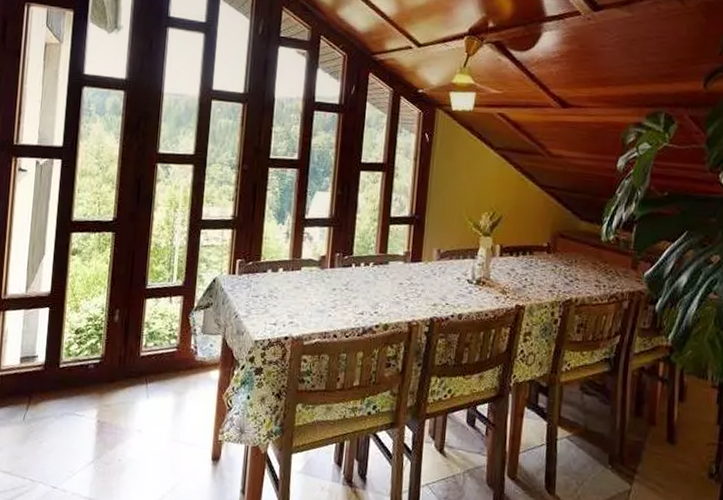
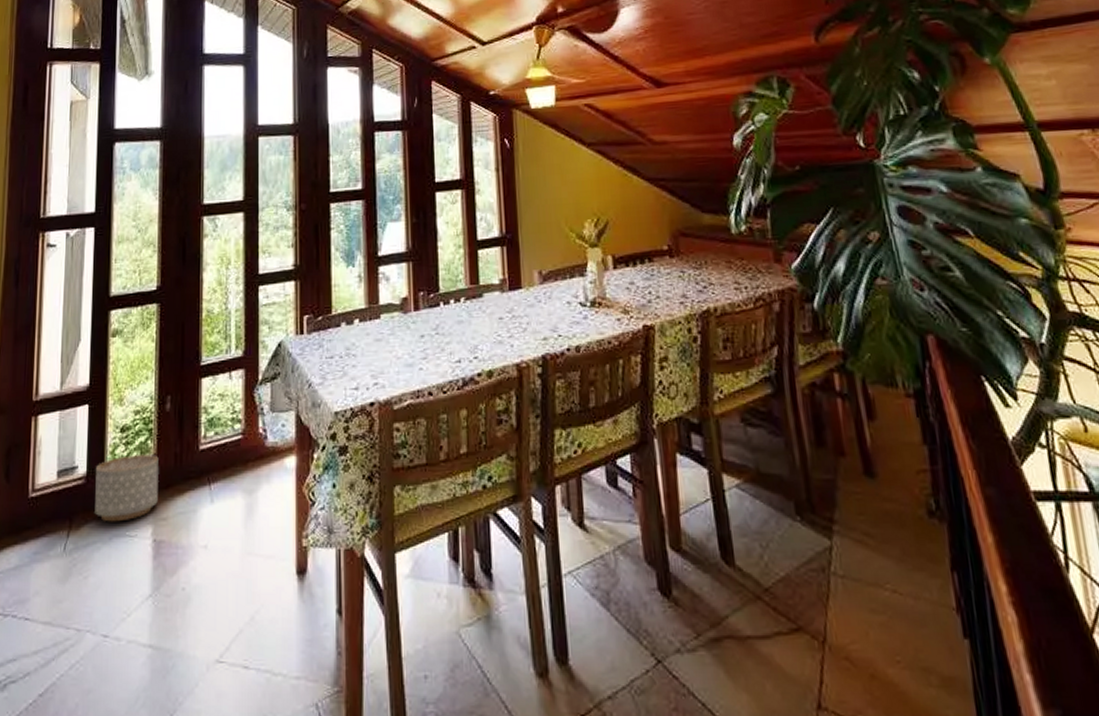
planter: none [50,353,106,404] -> present [95,455,159,522]

